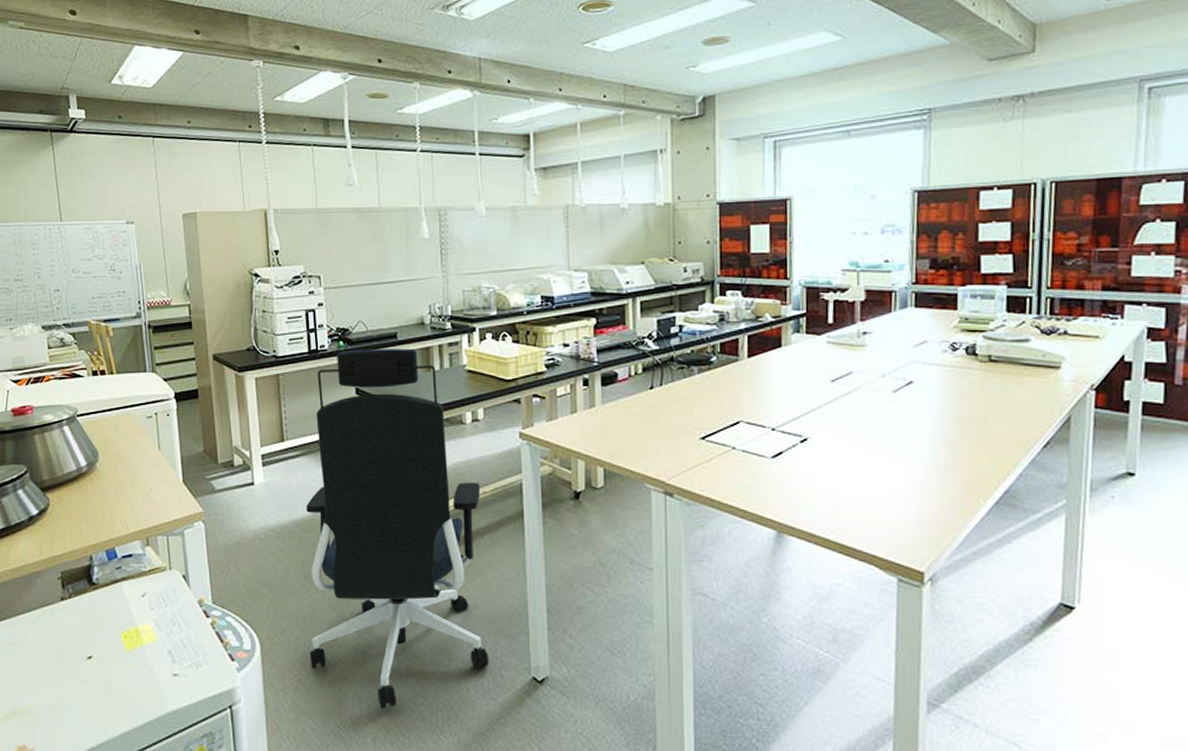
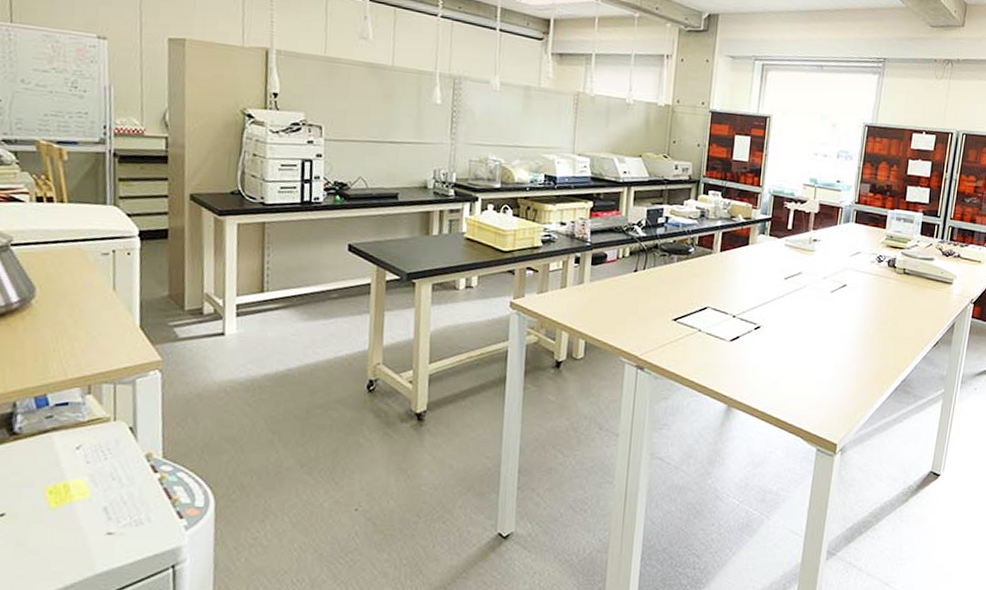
office chair: present [306,348,490,709] -> none [269,206,467,566]

